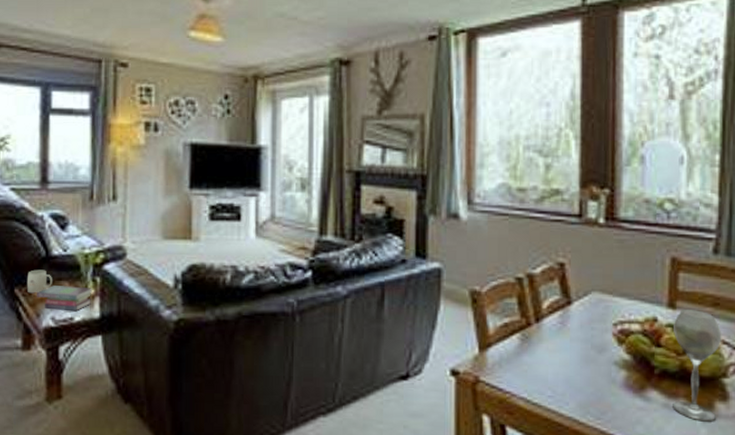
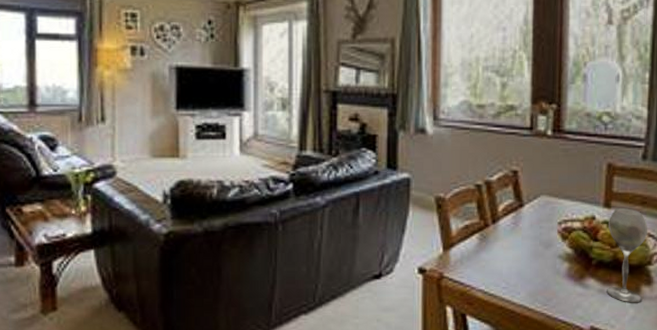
mug: present [26,269,52,294] -> none [17,189,44,212]
books: present [37,286,92,312] -> none [28,204,84,228]

